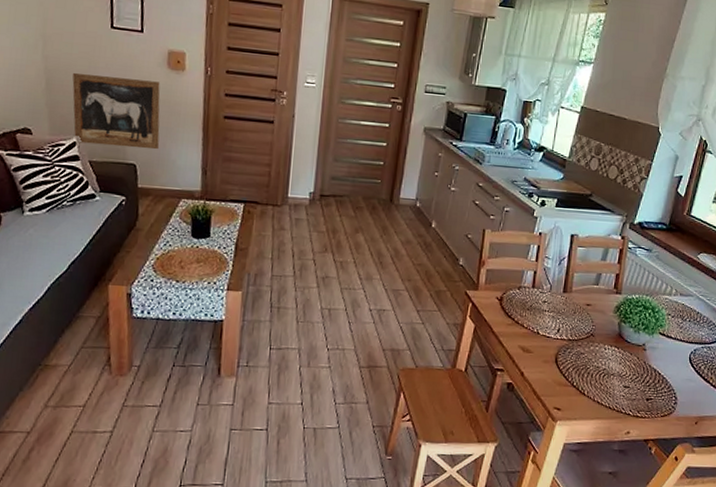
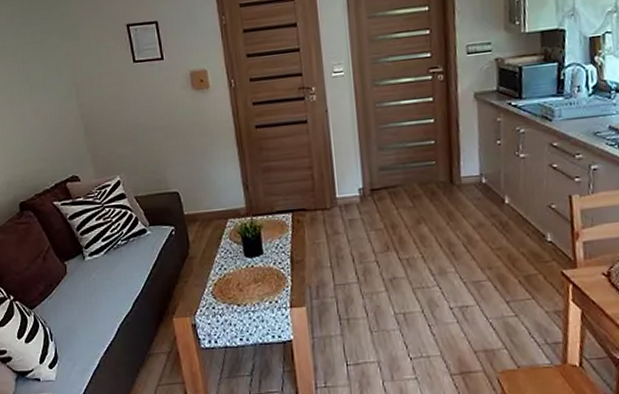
wall art: present [72,72,160,150] -> none [106,105,198,181]

